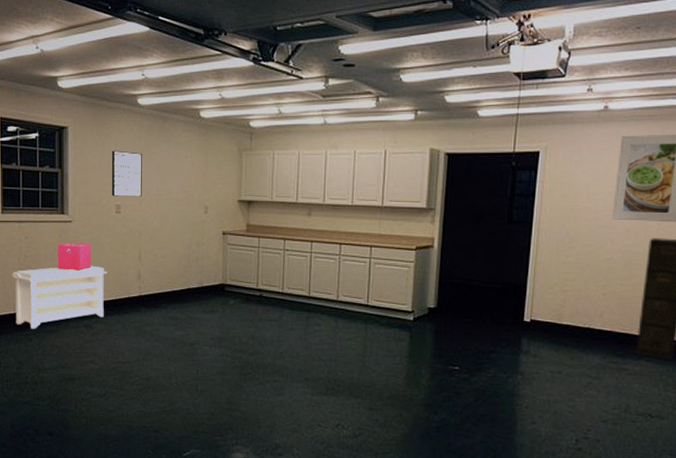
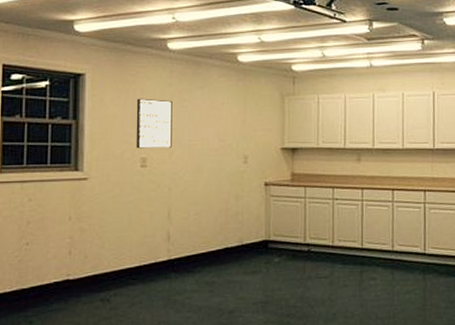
bench: present [12,265,107,329] -> none [10,228,130,309]
storage bin: present [58,243,92,271] -> none [69,202,111,236]

